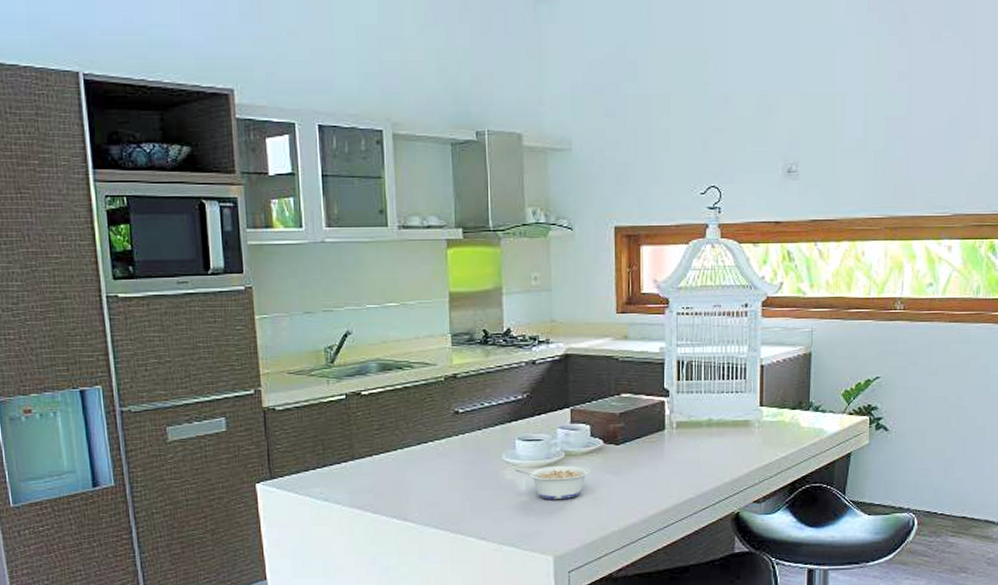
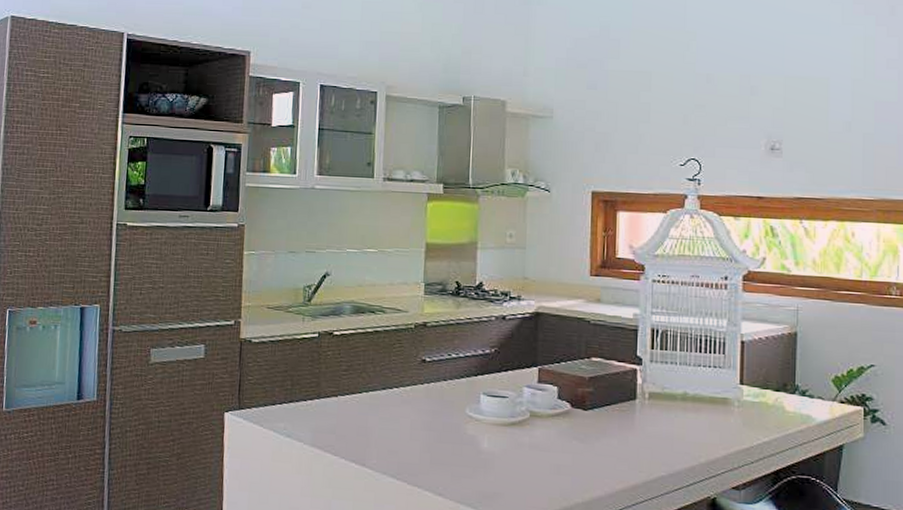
legume: present [515,465,590,499] -> none [477,424,555,462]

